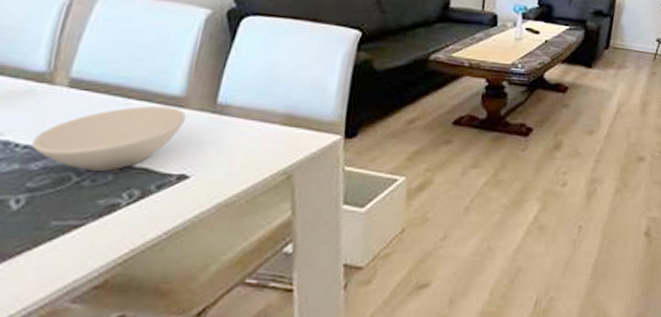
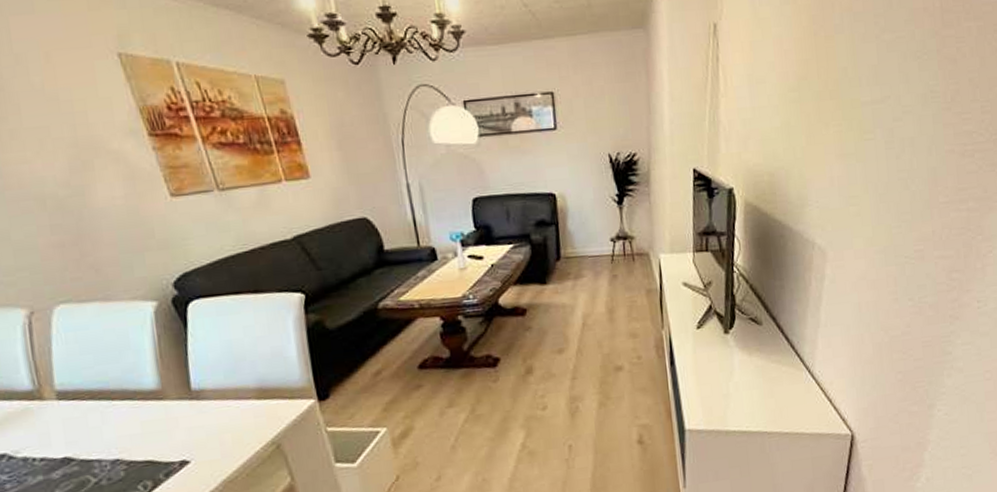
bowl: present [31,106,187,172] -> none [45,401,170,472]

